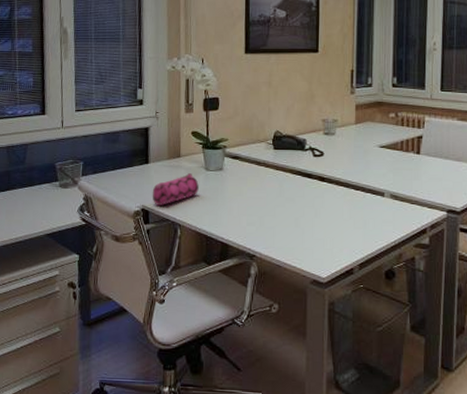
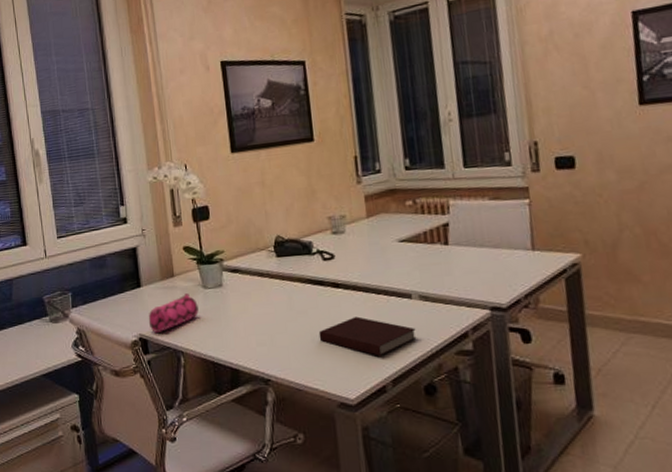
notebook: none [302,207,384,243] -> present [318,316,417,356]

